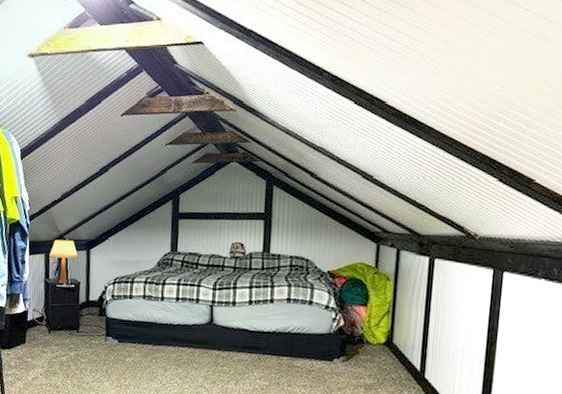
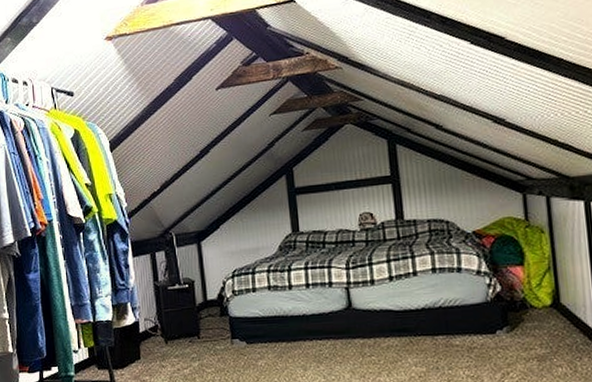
table lamp: present [49,238,79,284] -> none [155,233,189,285]

